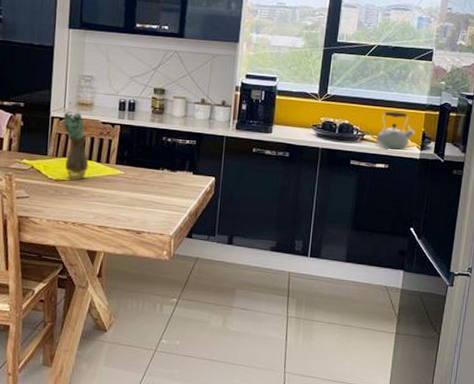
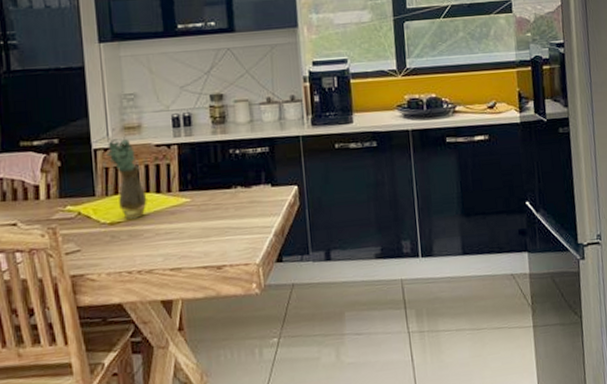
kettle: present [376,111,415,151] -> none [469,74,510,119]

